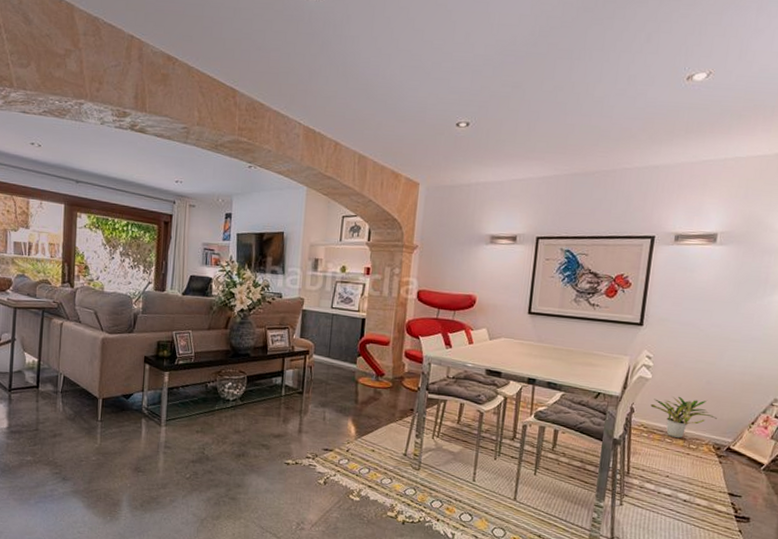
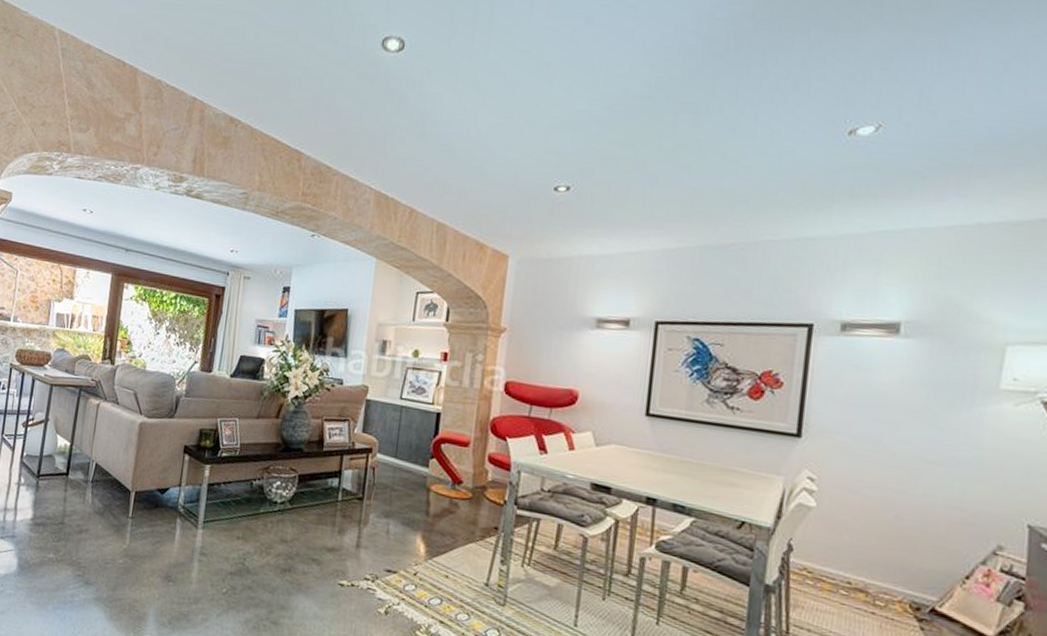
potted plant: present [650,396,717,439] -> none [816,533,913,592]

